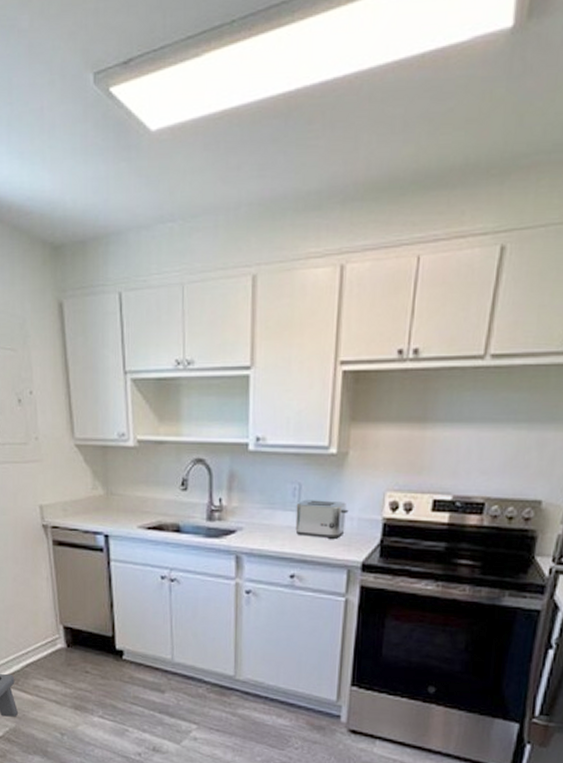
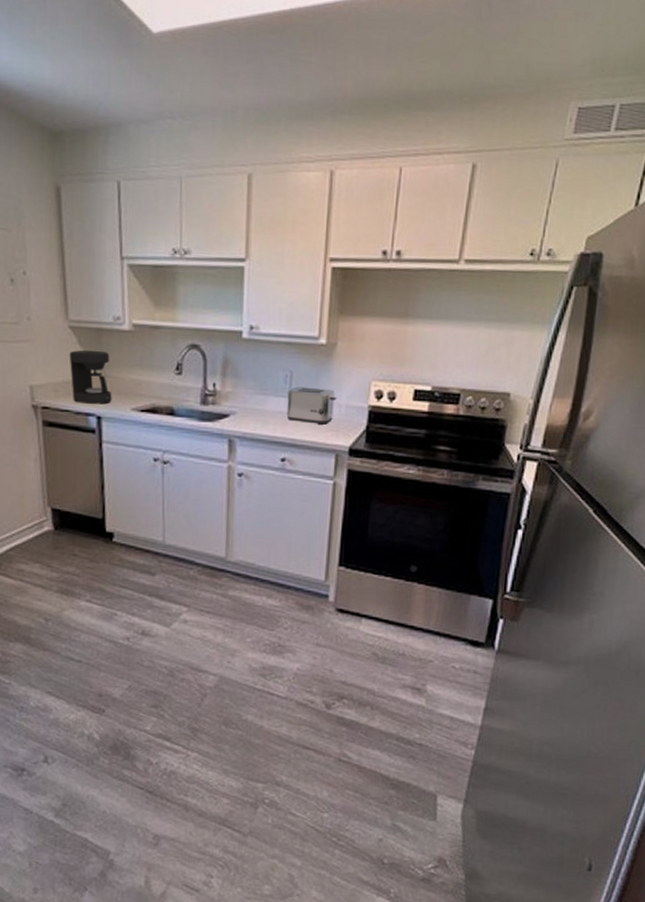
coffee maker: none [76,468,119,523] -> present [69,349,112,404]

